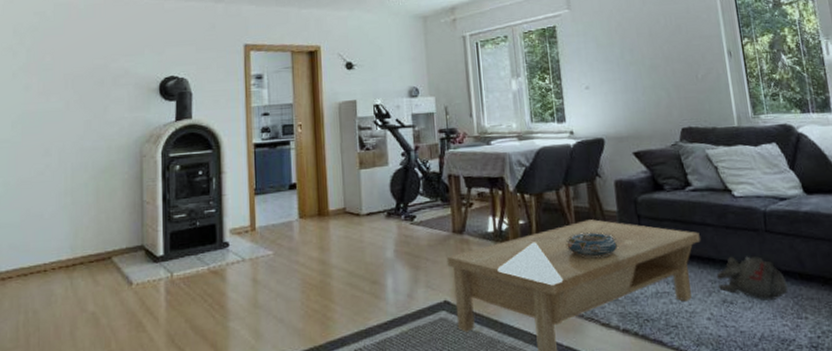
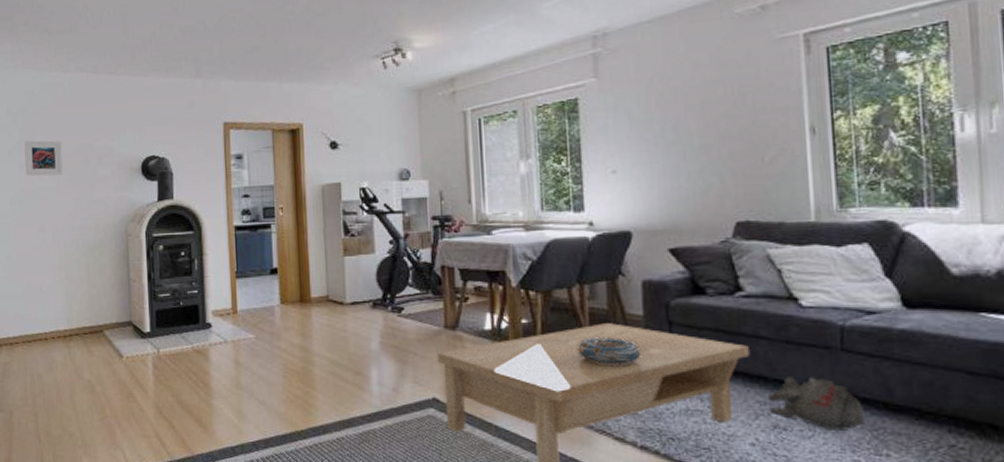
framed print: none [31,61,73,98] -> present [24,140,63,176]

